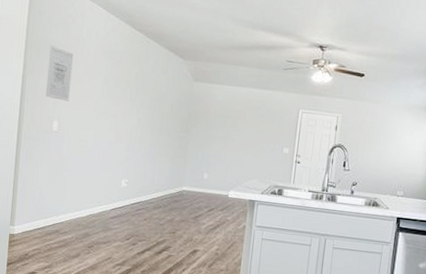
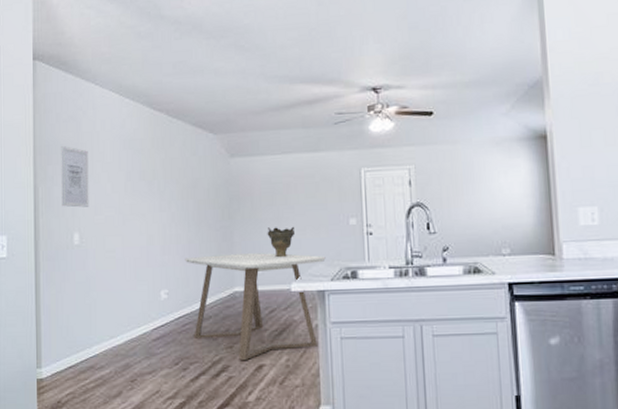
dining table: none [144,157,260,245] -> present [185,253,326,361]
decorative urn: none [215,144,238,170] -> present [267,226,294,258]

